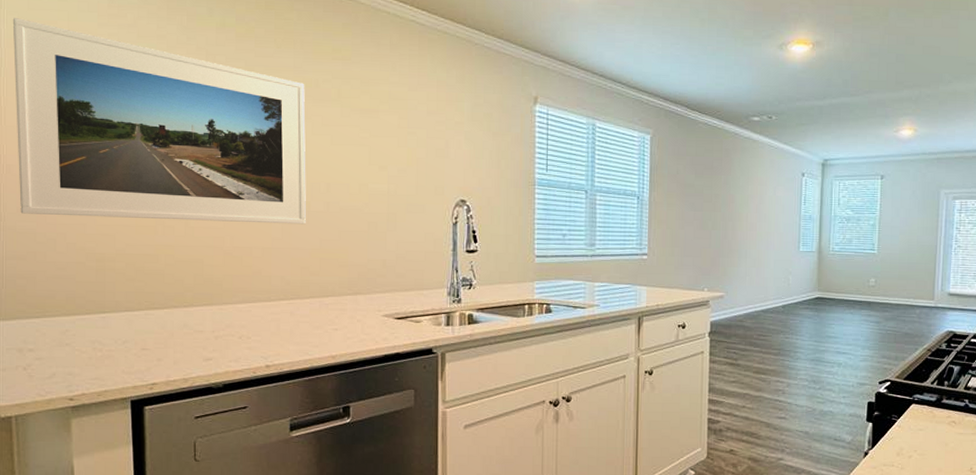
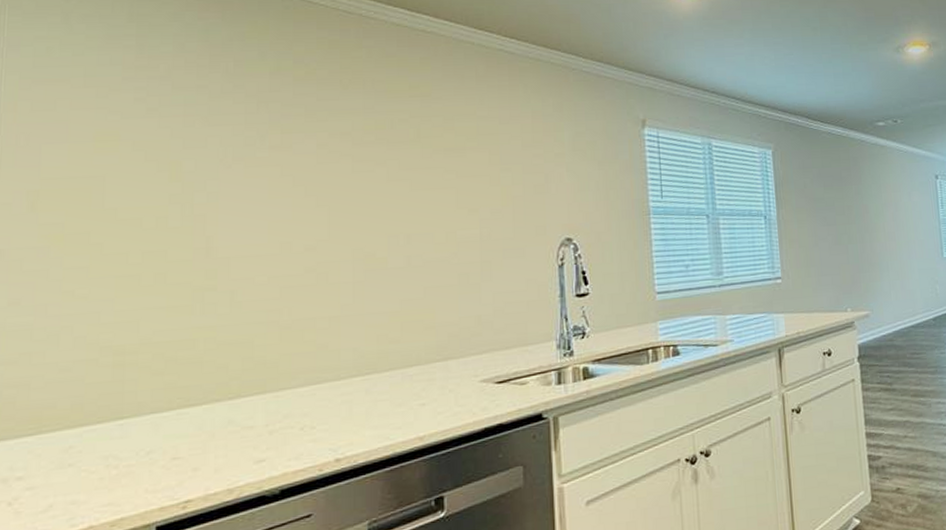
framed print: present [12,18,306,225] -> none [12,78,382,308]

